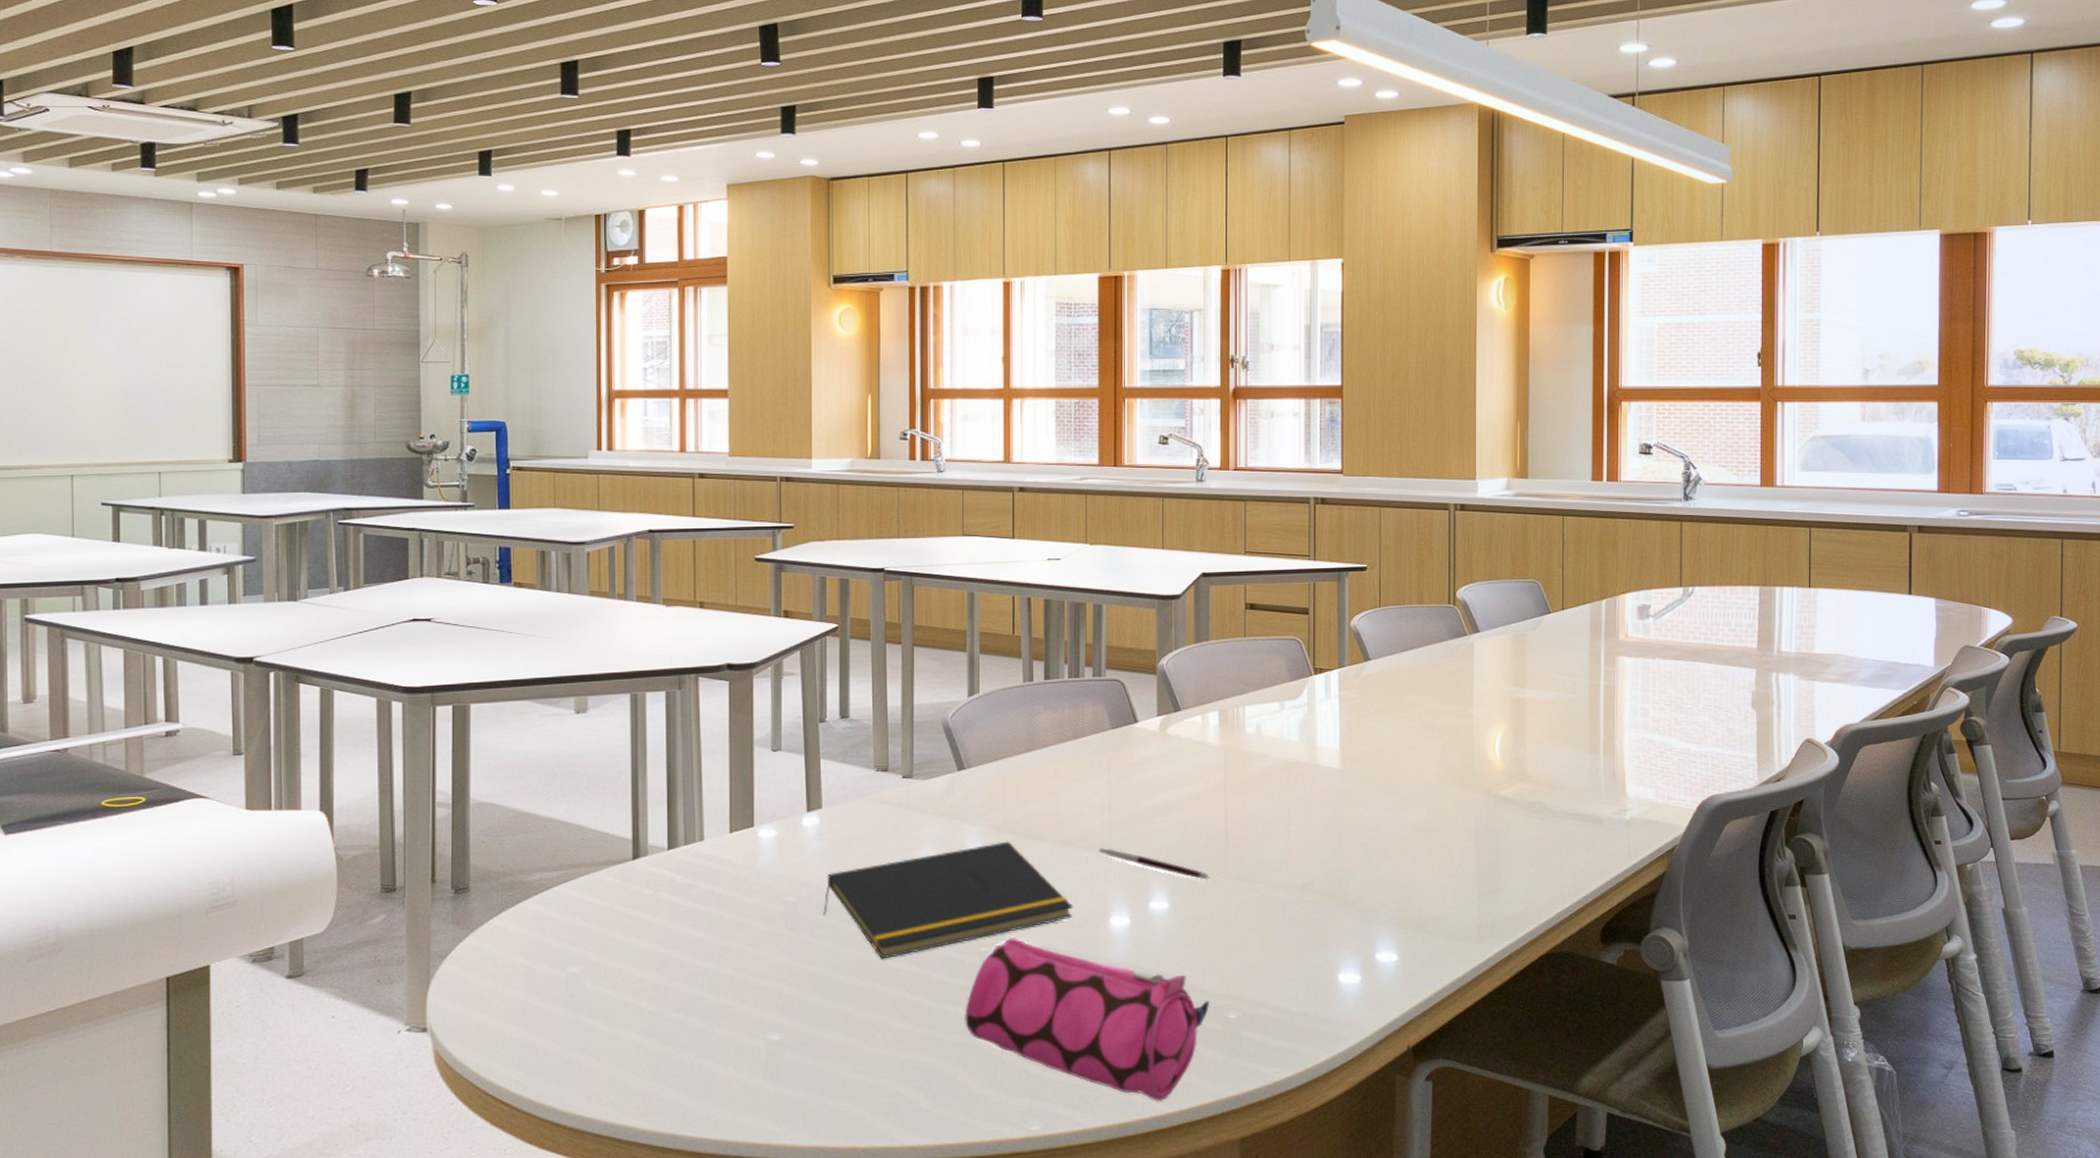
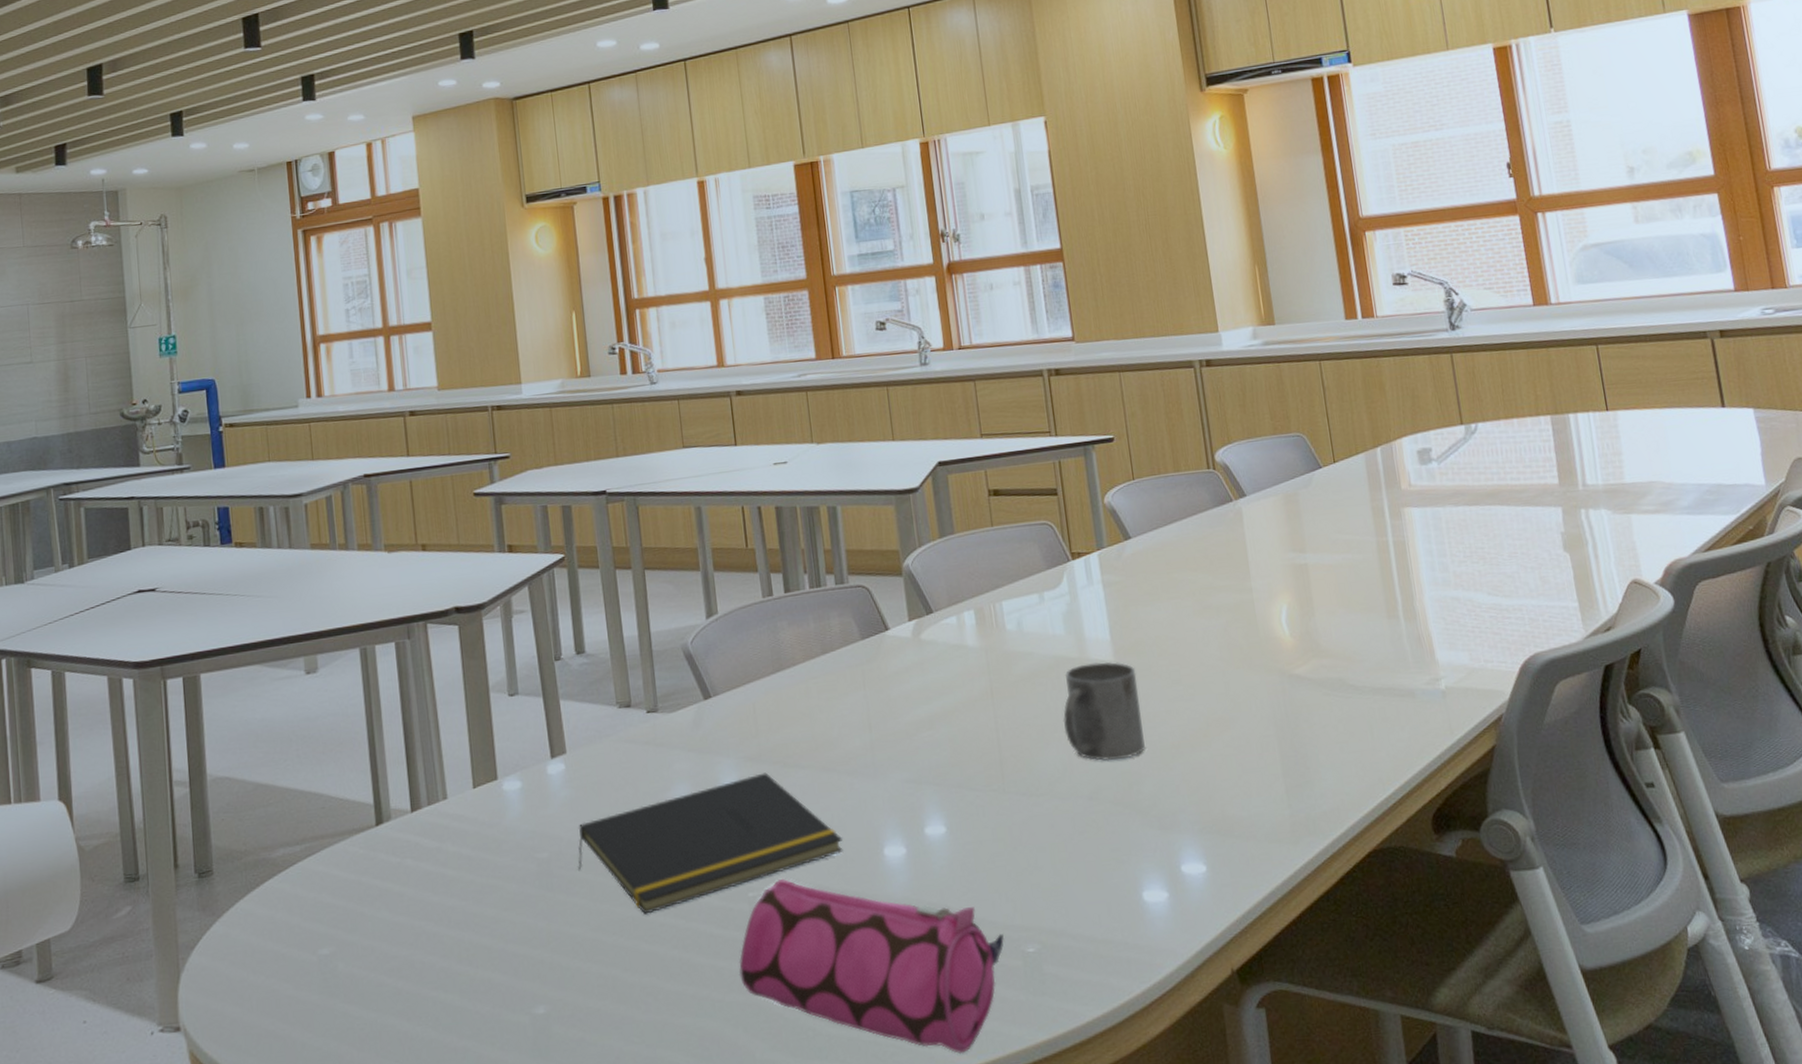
pen: present [1099,848,1211,880] -> none [863,771,988,798]
mug: none [1287,769,1359,857] -> present [1063,662,1145,761]

